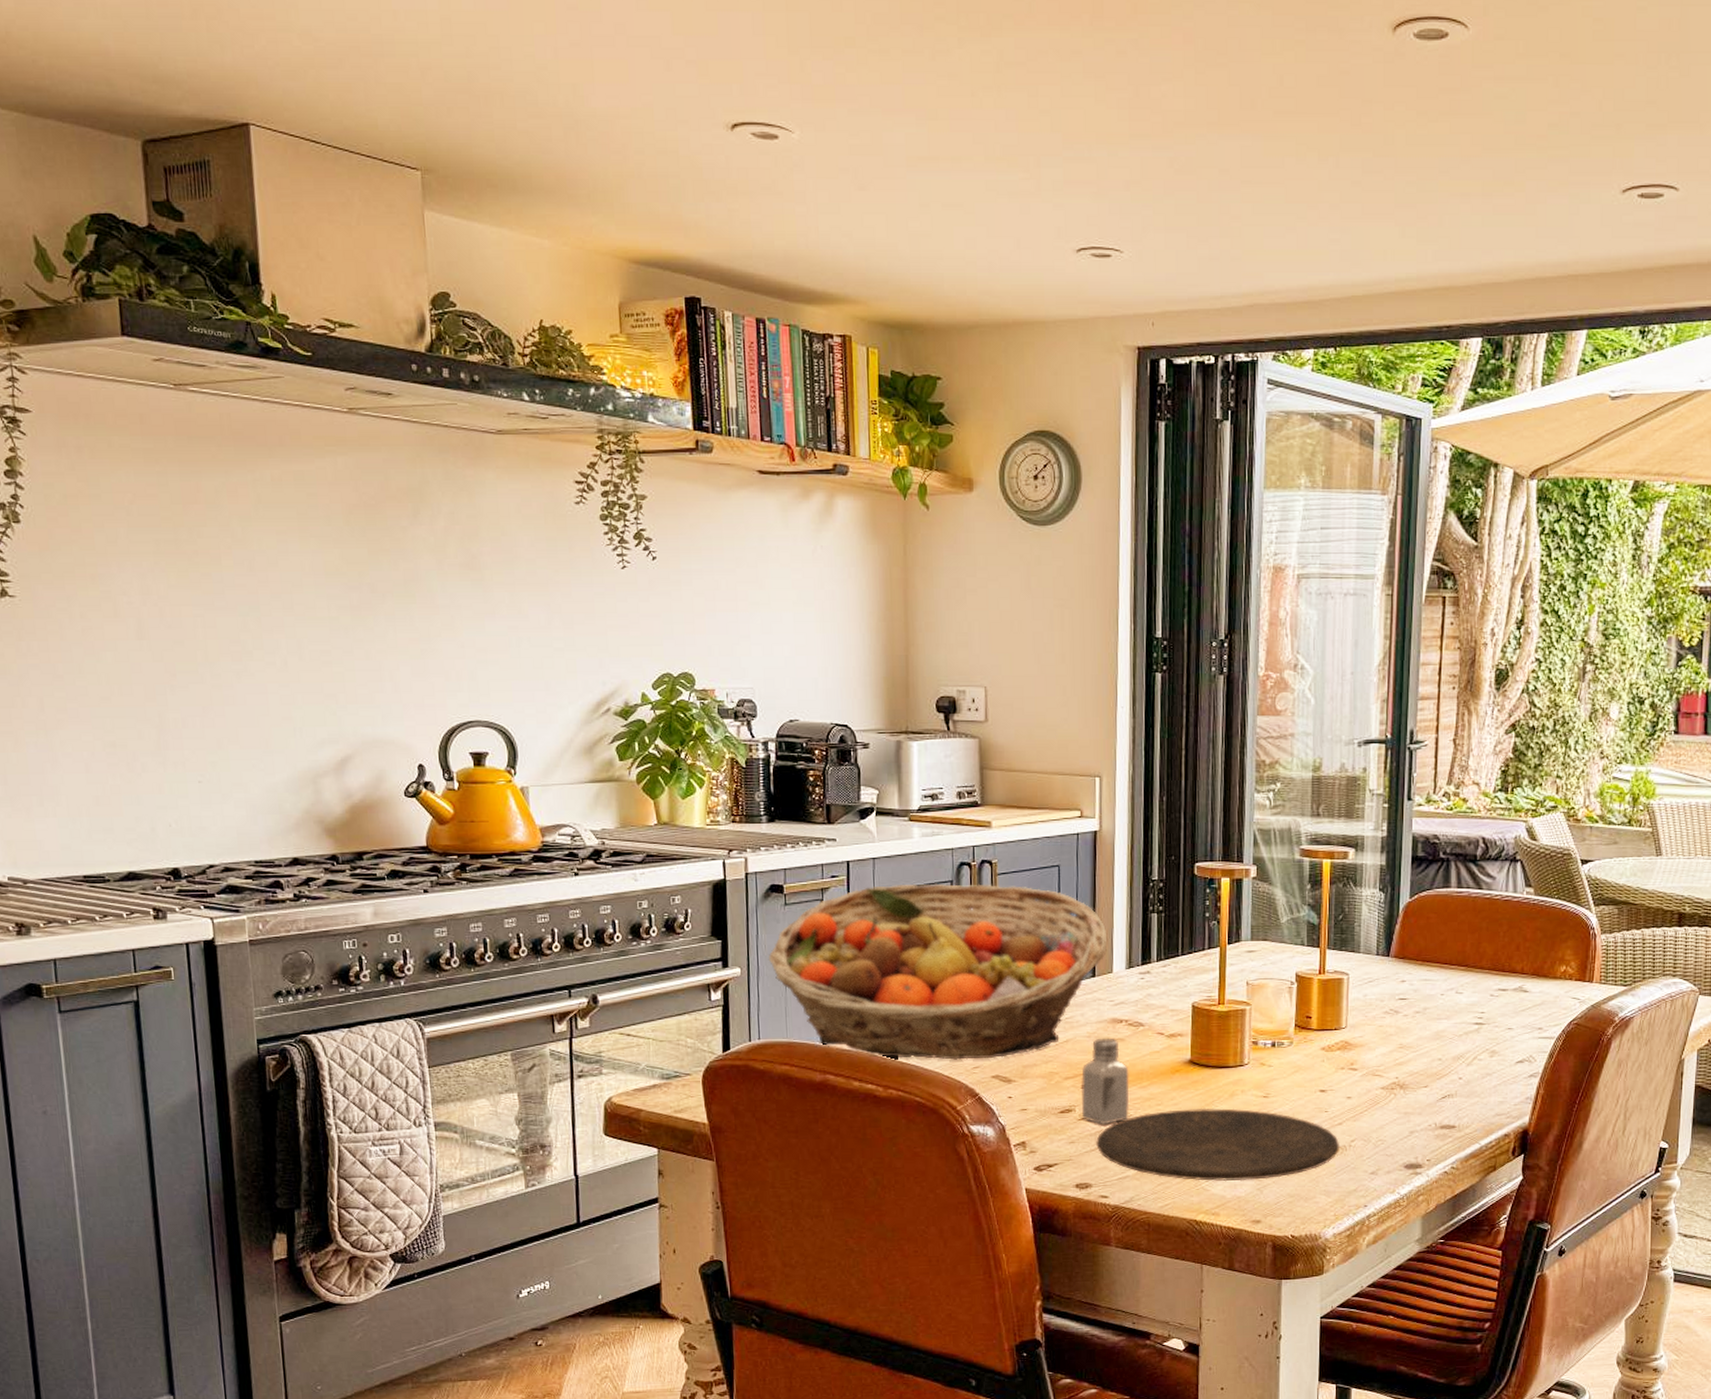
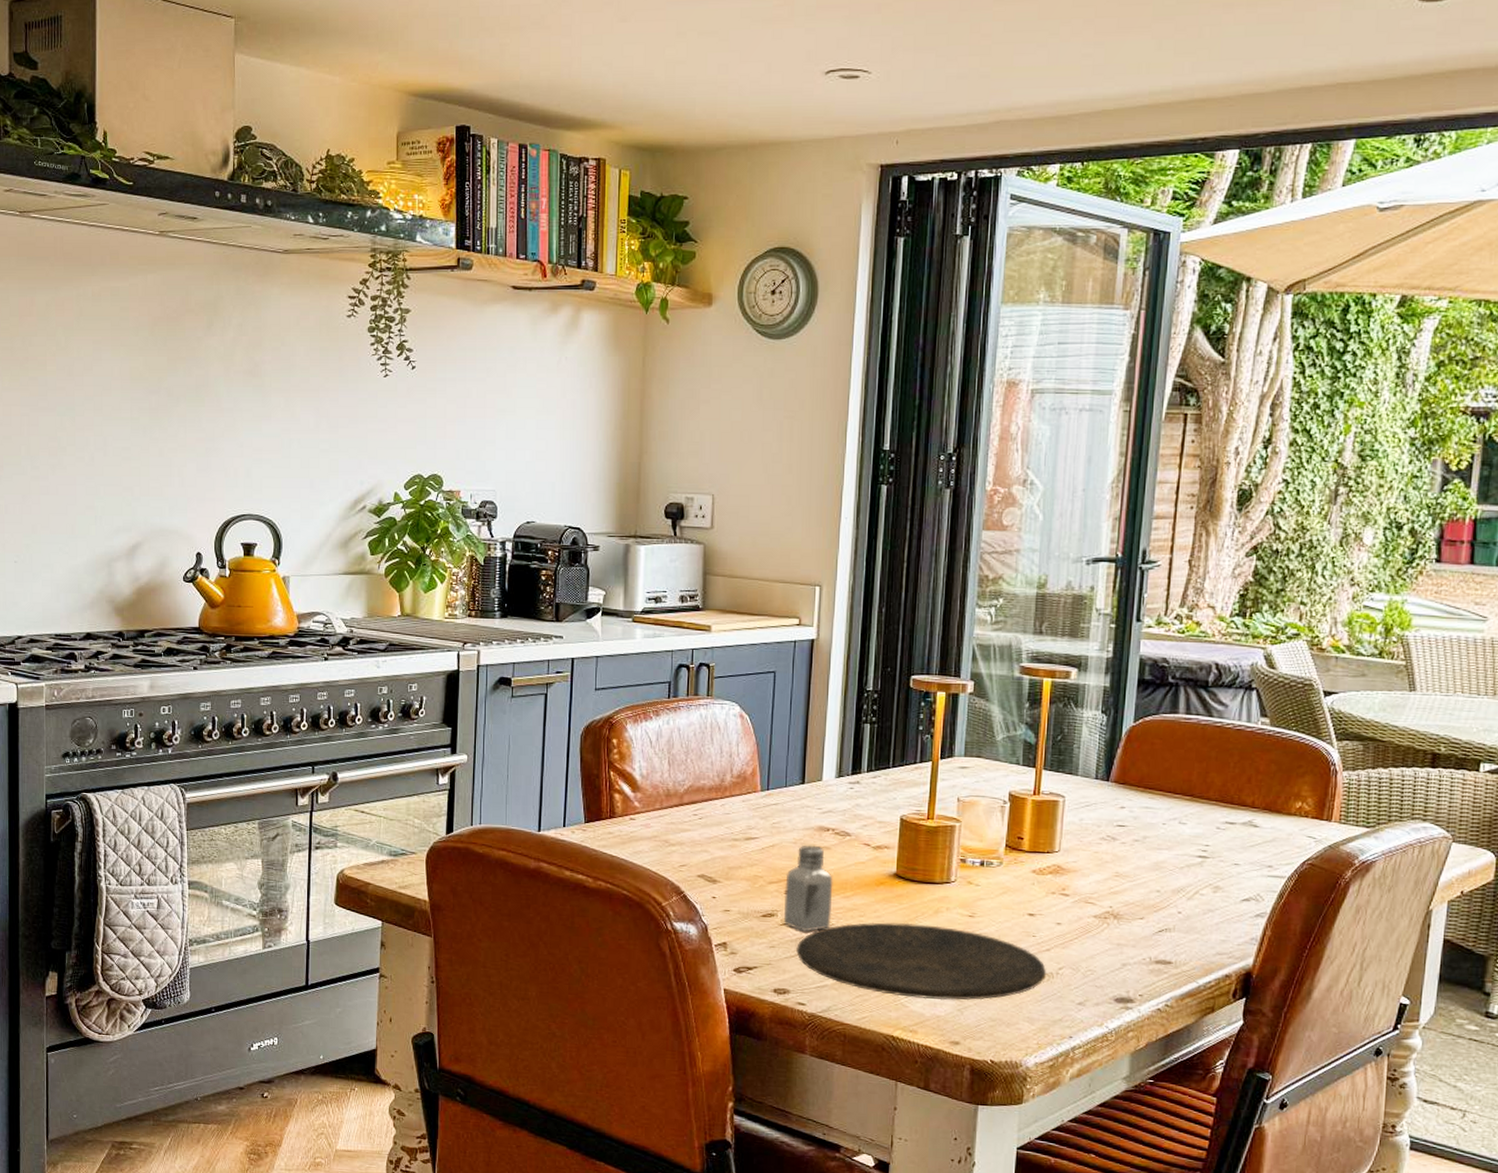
fruit basket: present [768,883,1108,1060] -> none [493,683,819,858]

